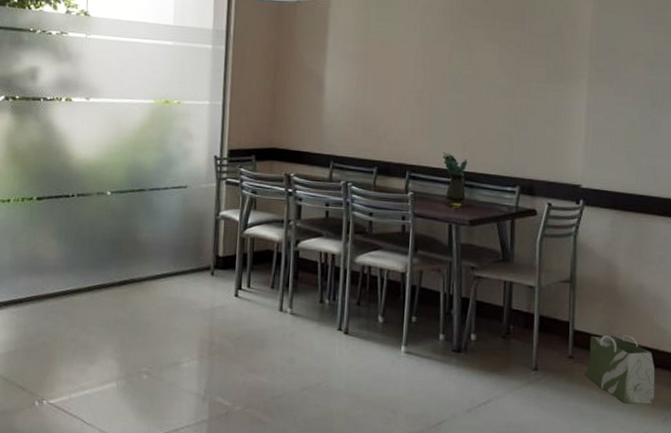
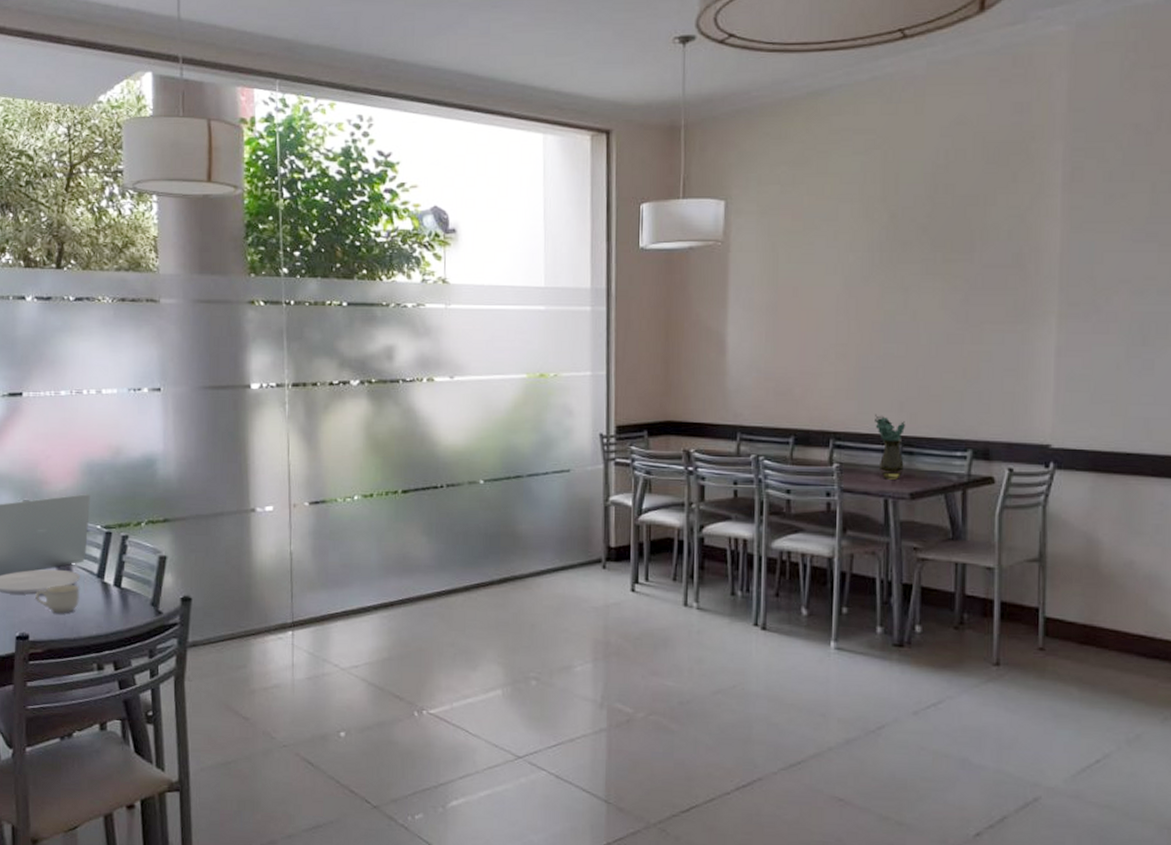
grocery bag: present [584,334,655,405] -> none [1059,620,1151,702]

